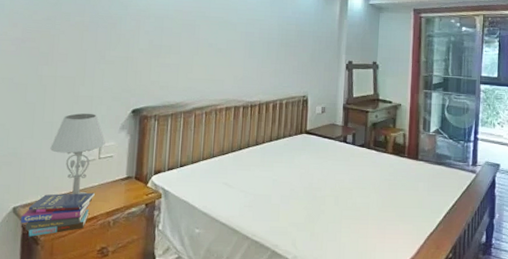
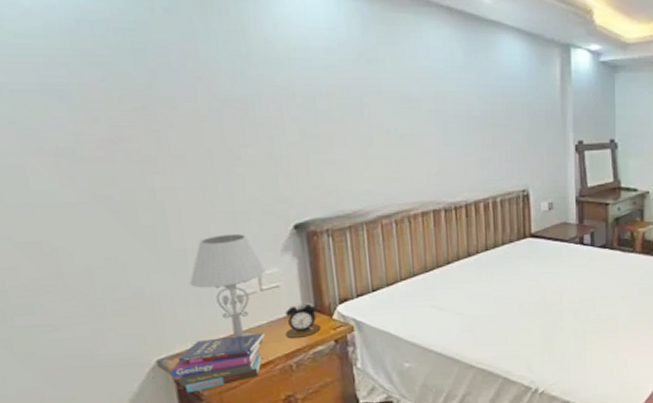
alarm clock: none [110,171,137,200] -> present [285,302,321,339]

